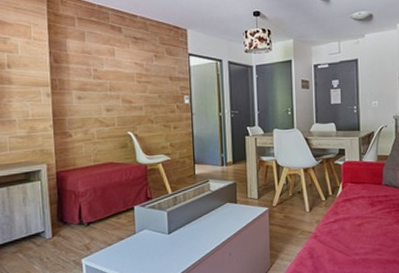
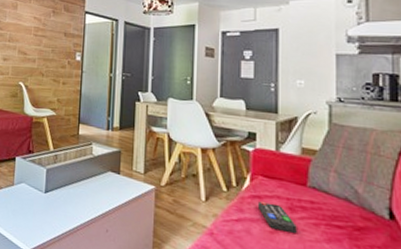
remote control: none [348,202,376,223] -> present [257,201,297,233]

